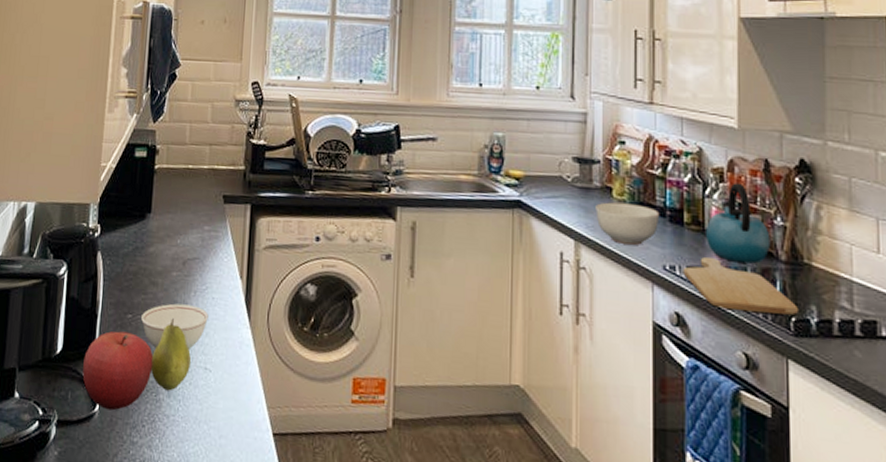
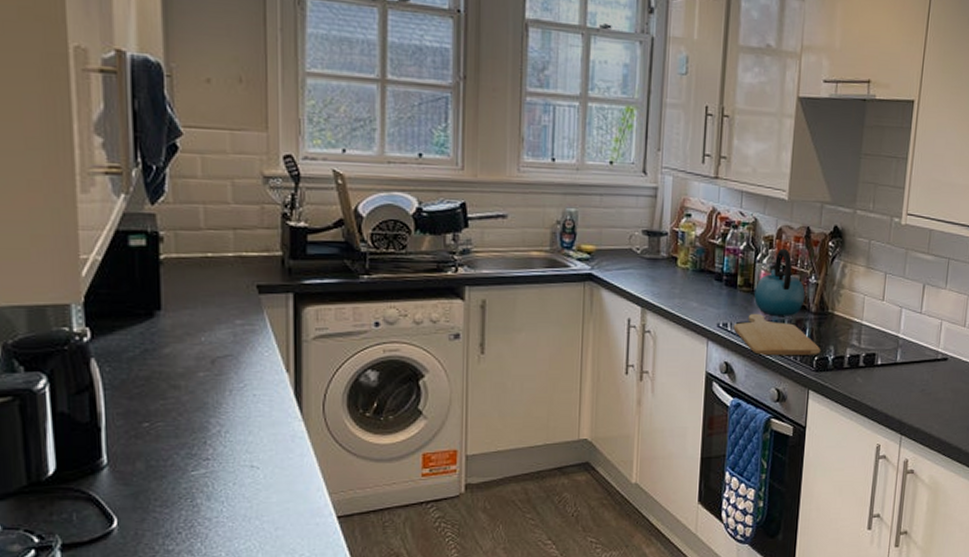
fruit: present [82,331,154,411] -> none [89,442,184,524]
bowl: present [141,303,209,351] -> none [162,405,250,454]
fruit: present [151,318,191,391] -> none [182,421,232,495]
bowl: present [595,202,660,245] -> none [661,271,718,307]

